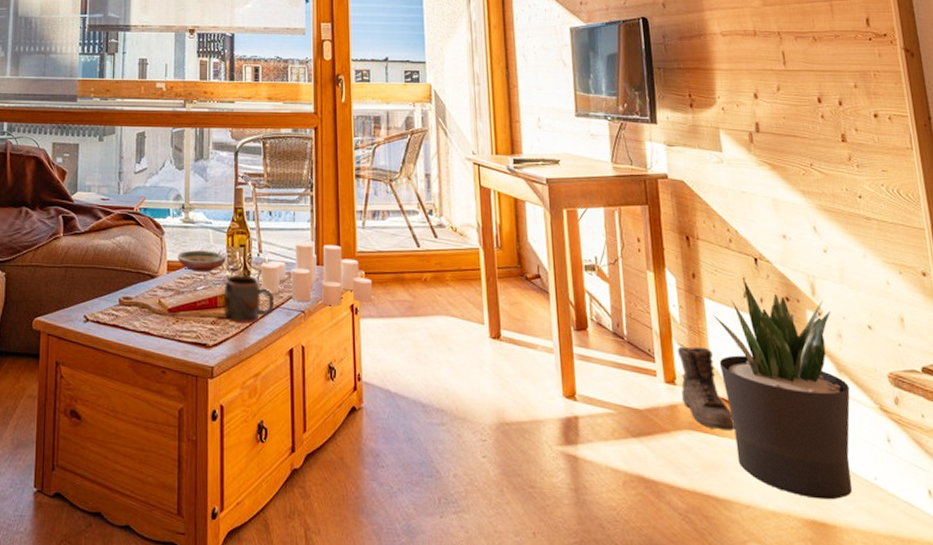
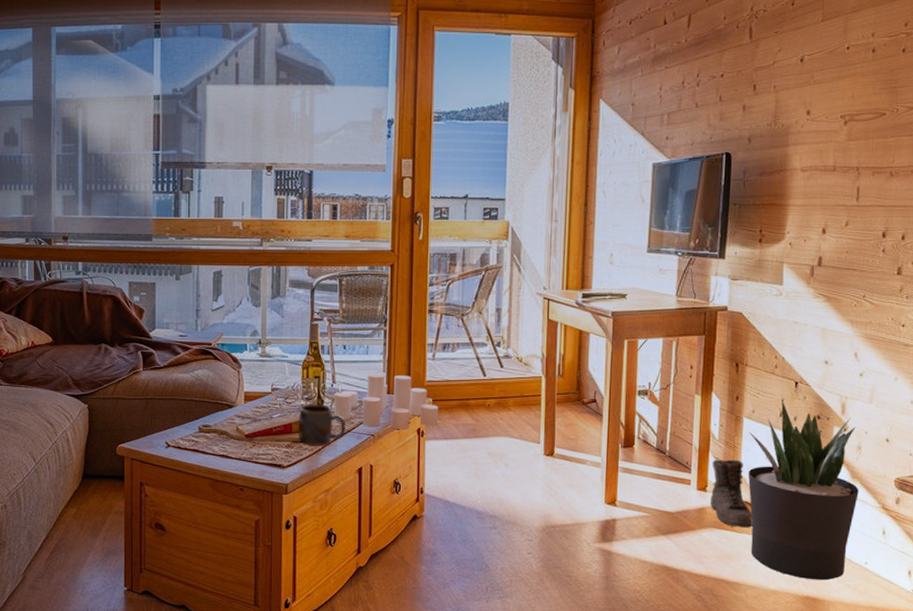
decorative bowl: present [177,250,225,273] -> none [254,382,300,402]

